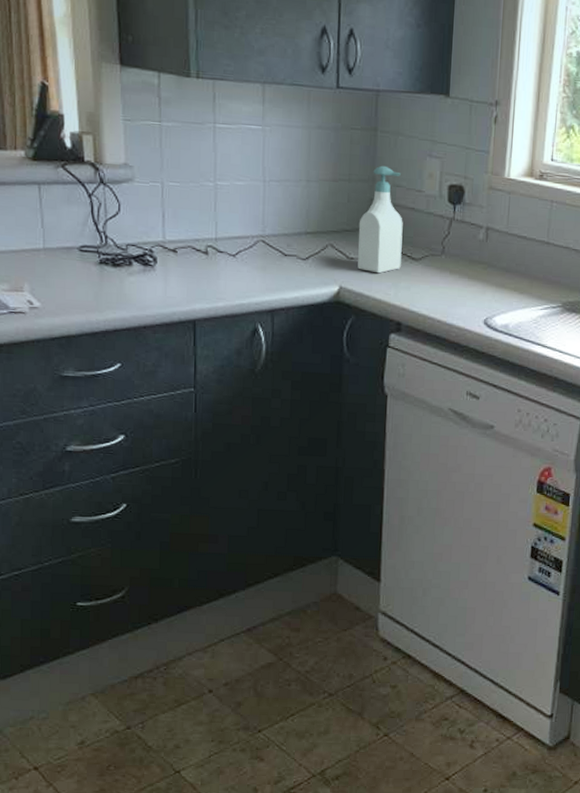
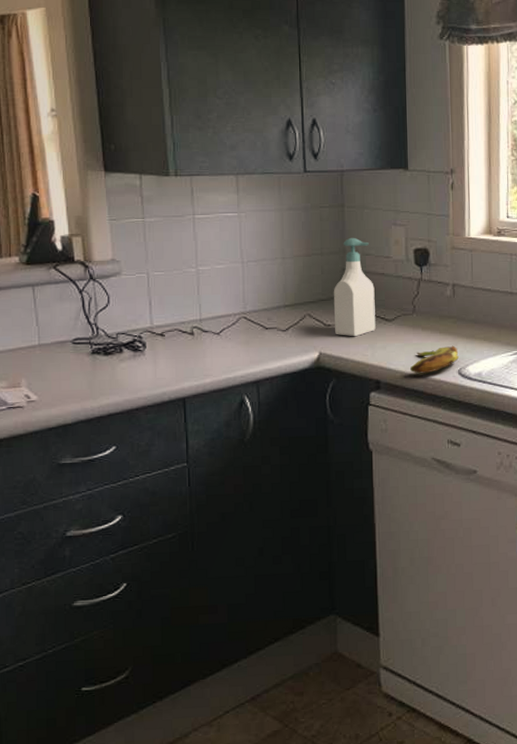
banana: none [434,293,486,320] -> present [410,345,459,374]

